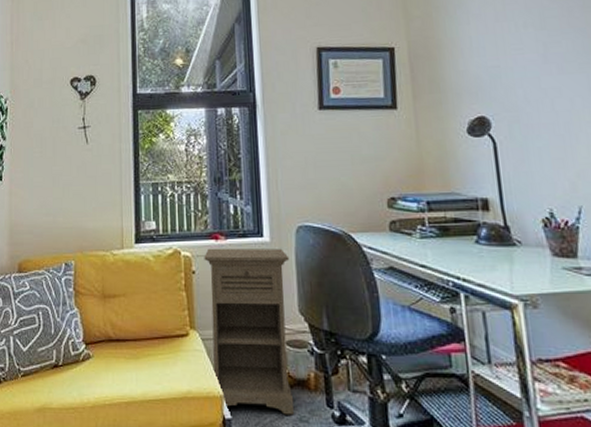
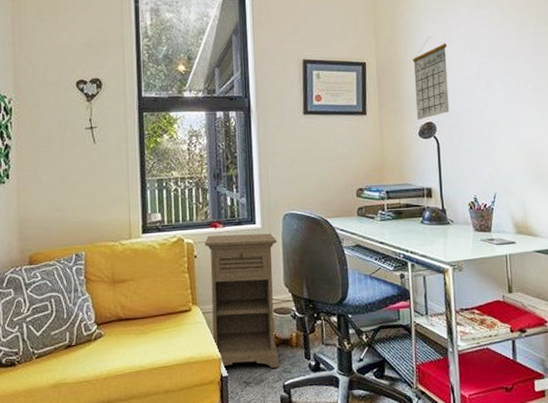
calendar: none [454,13,508,115] -> present [412,36,450,121]

